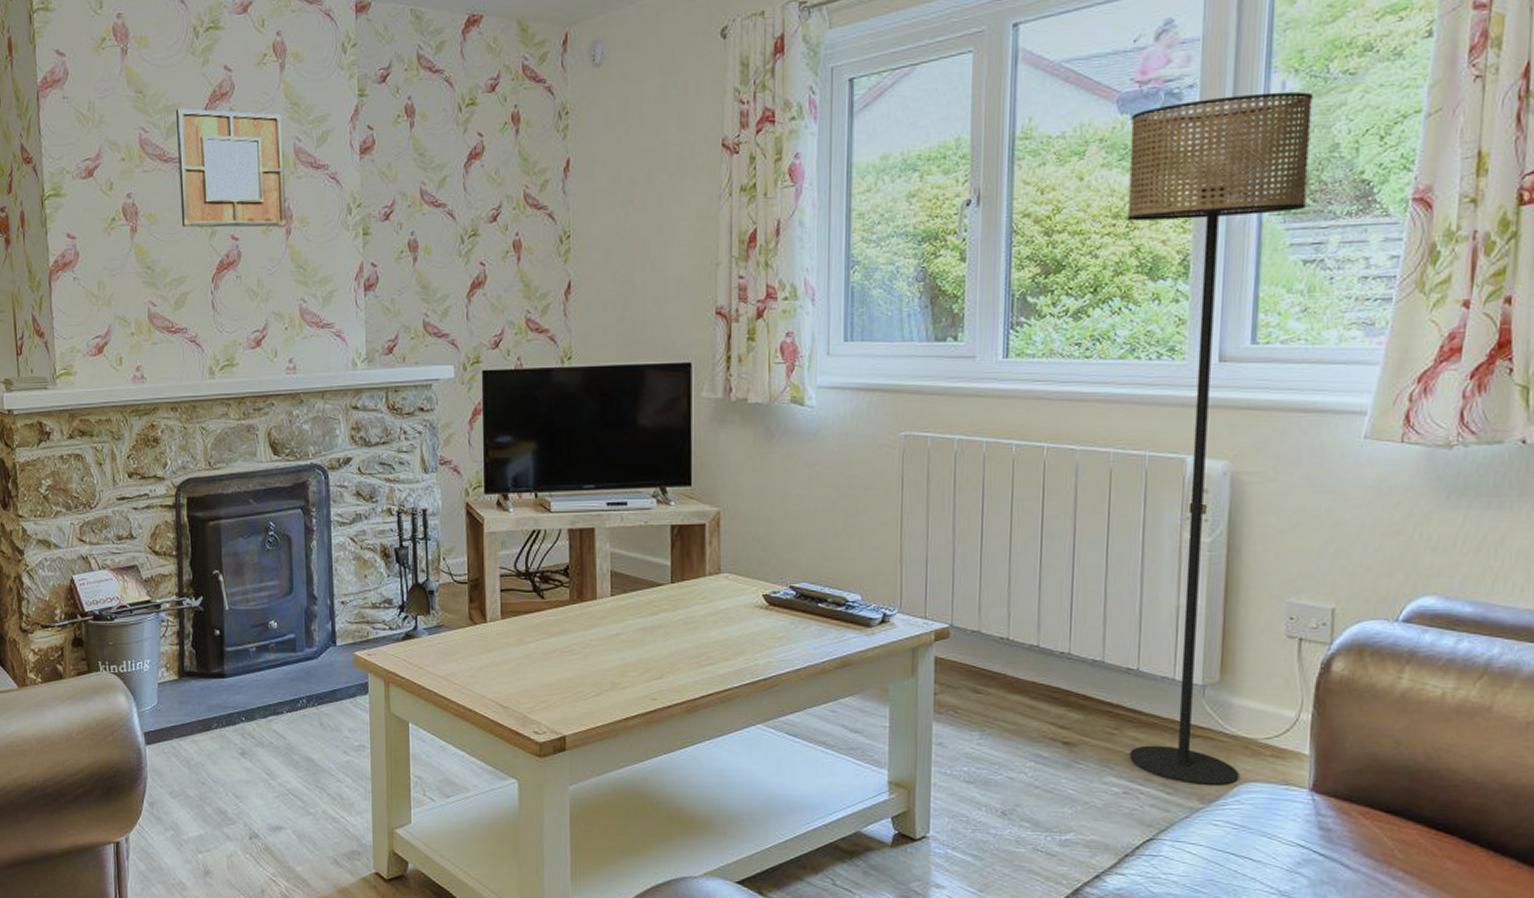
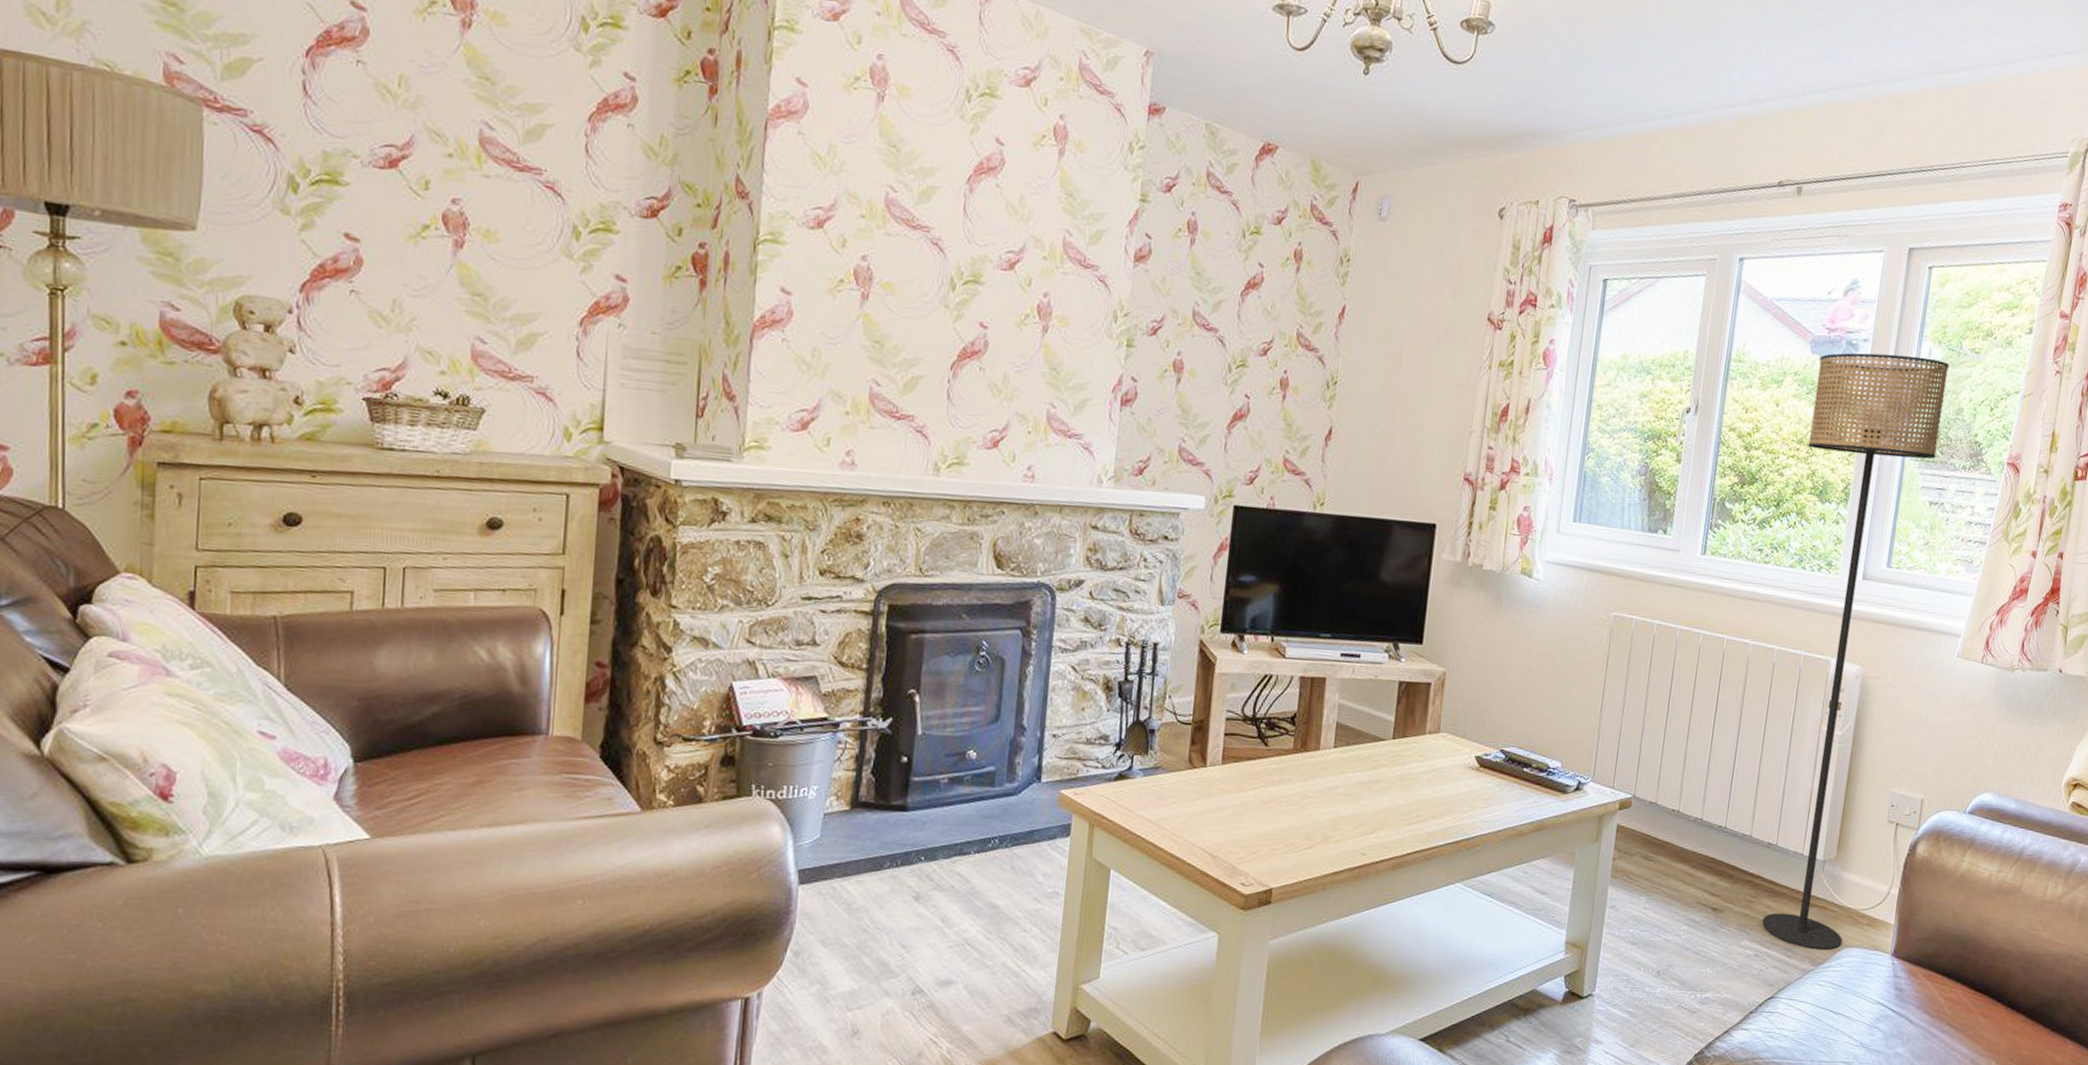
home mirror: present [175,108,286,228] -> none [923,173,1055,323]

